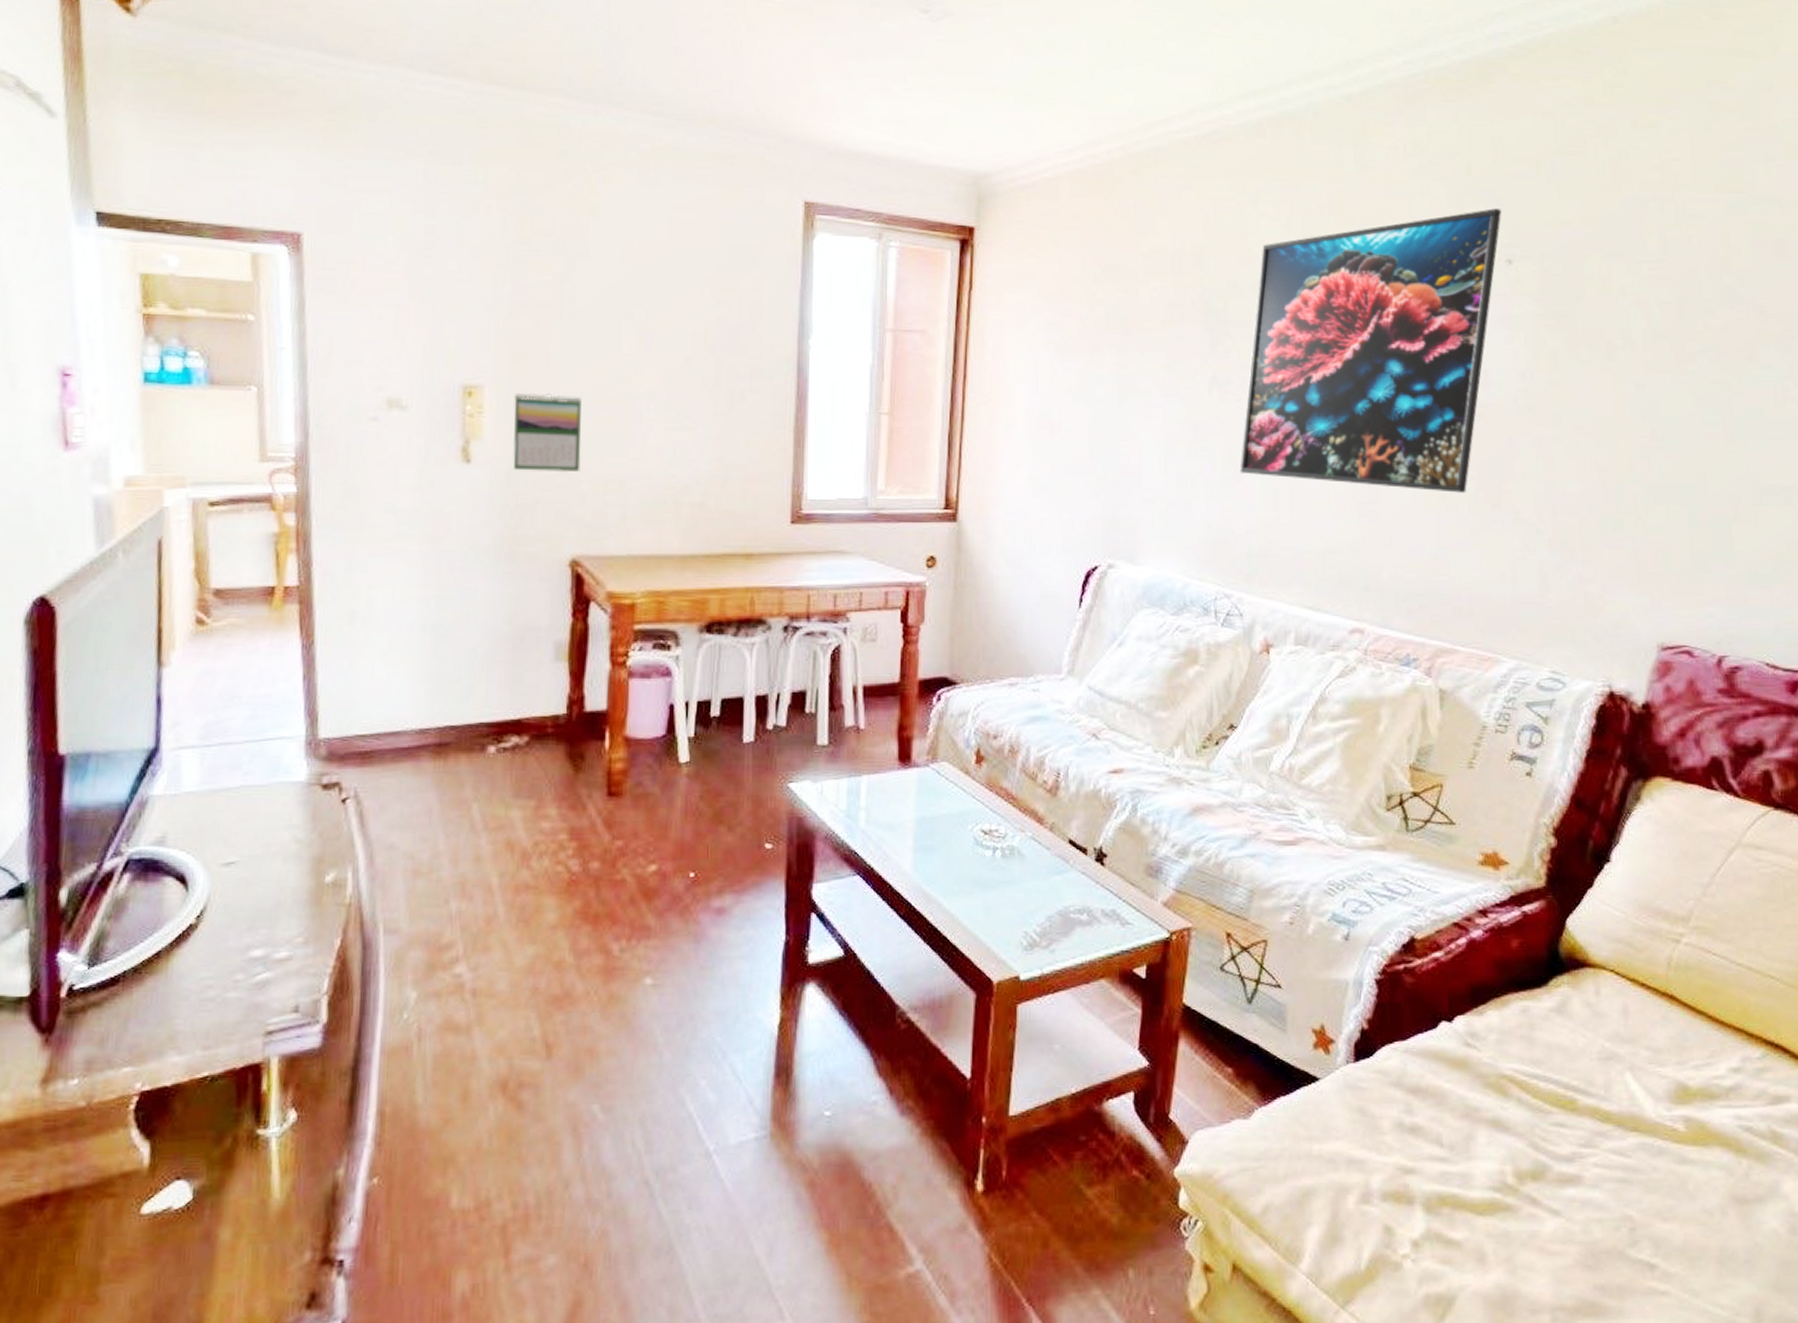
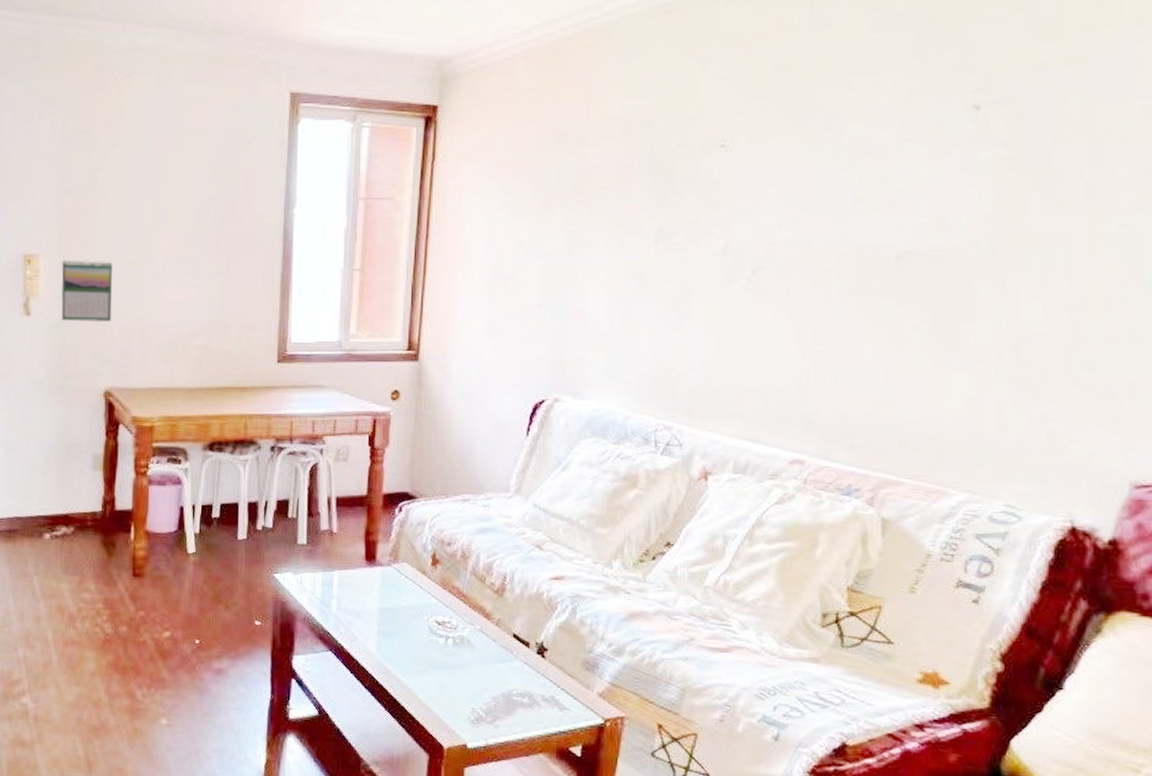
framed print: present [1240,208,1502,493] -> none [683,55,971,334]

